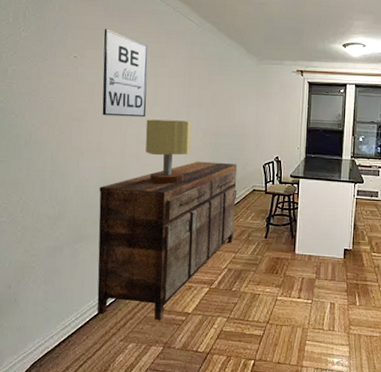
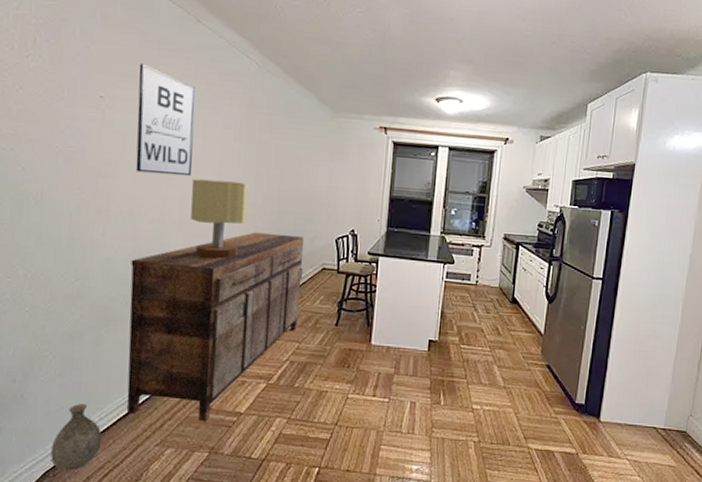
vase: none [38,306,78,362] -> present [51,404,102,470]

